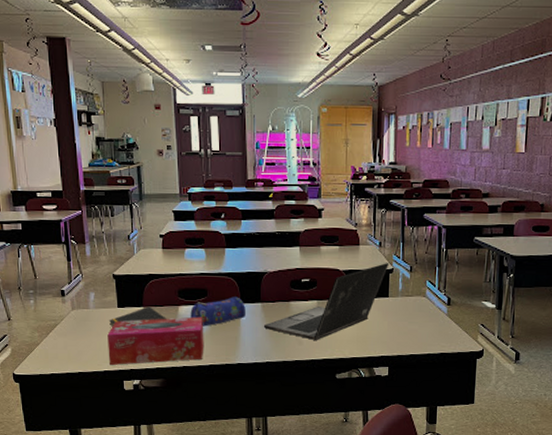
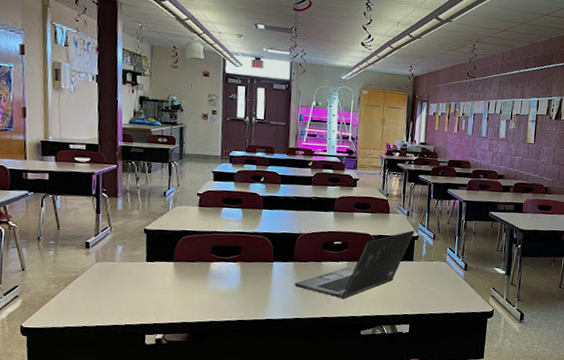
tissue box: present [107,316,204,365] -> none [131,273,235,319]
notepad: present [108,306,166,326] -> none [135,261,197,280]
pencil case: present [190,296,245,327] -> none [222,255,278,283]

